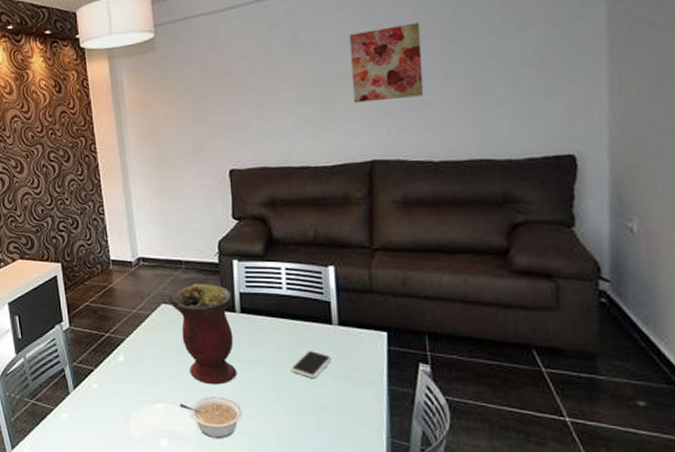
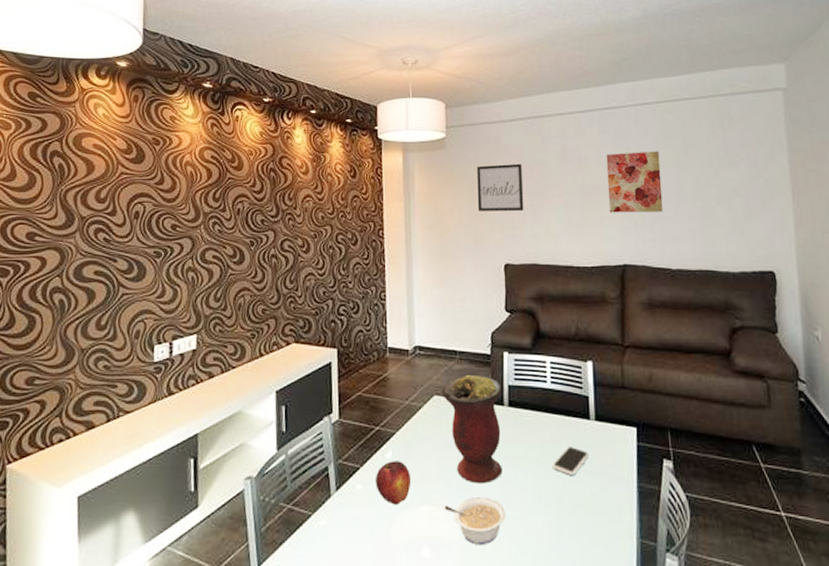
fruit: none [110,364,145,402] -> present [375,461,412,505]
wall art: none [193,57,249,115] -> present [477,163,524,212]

